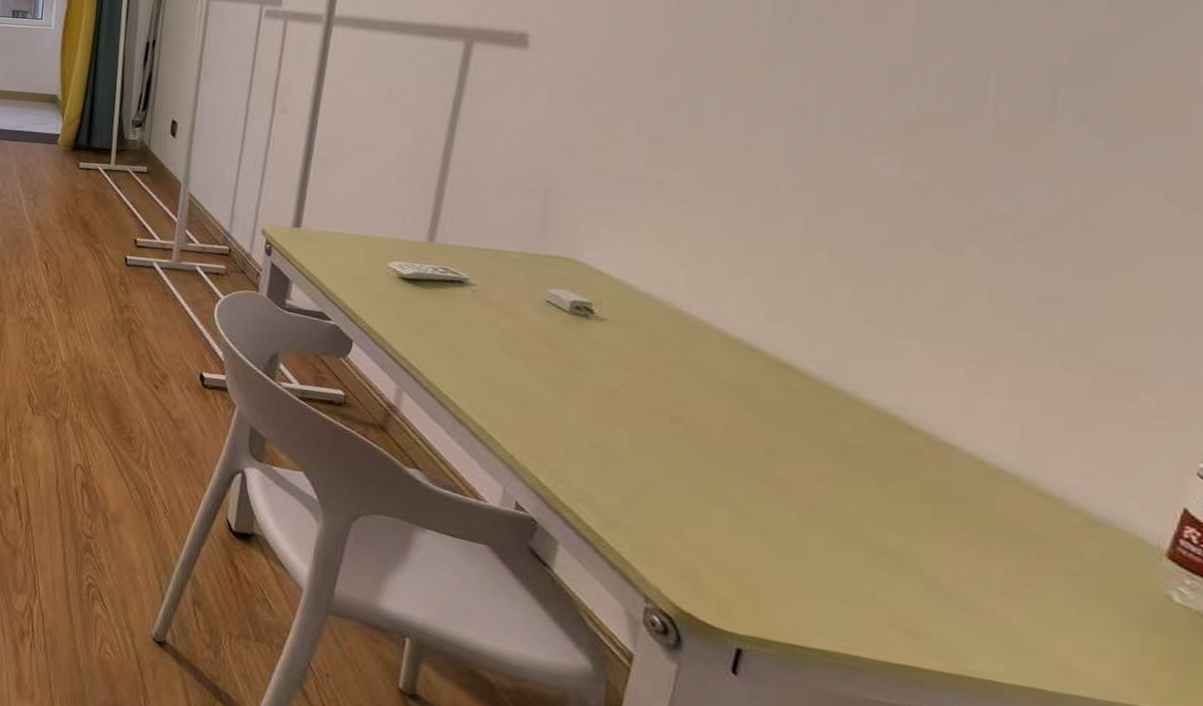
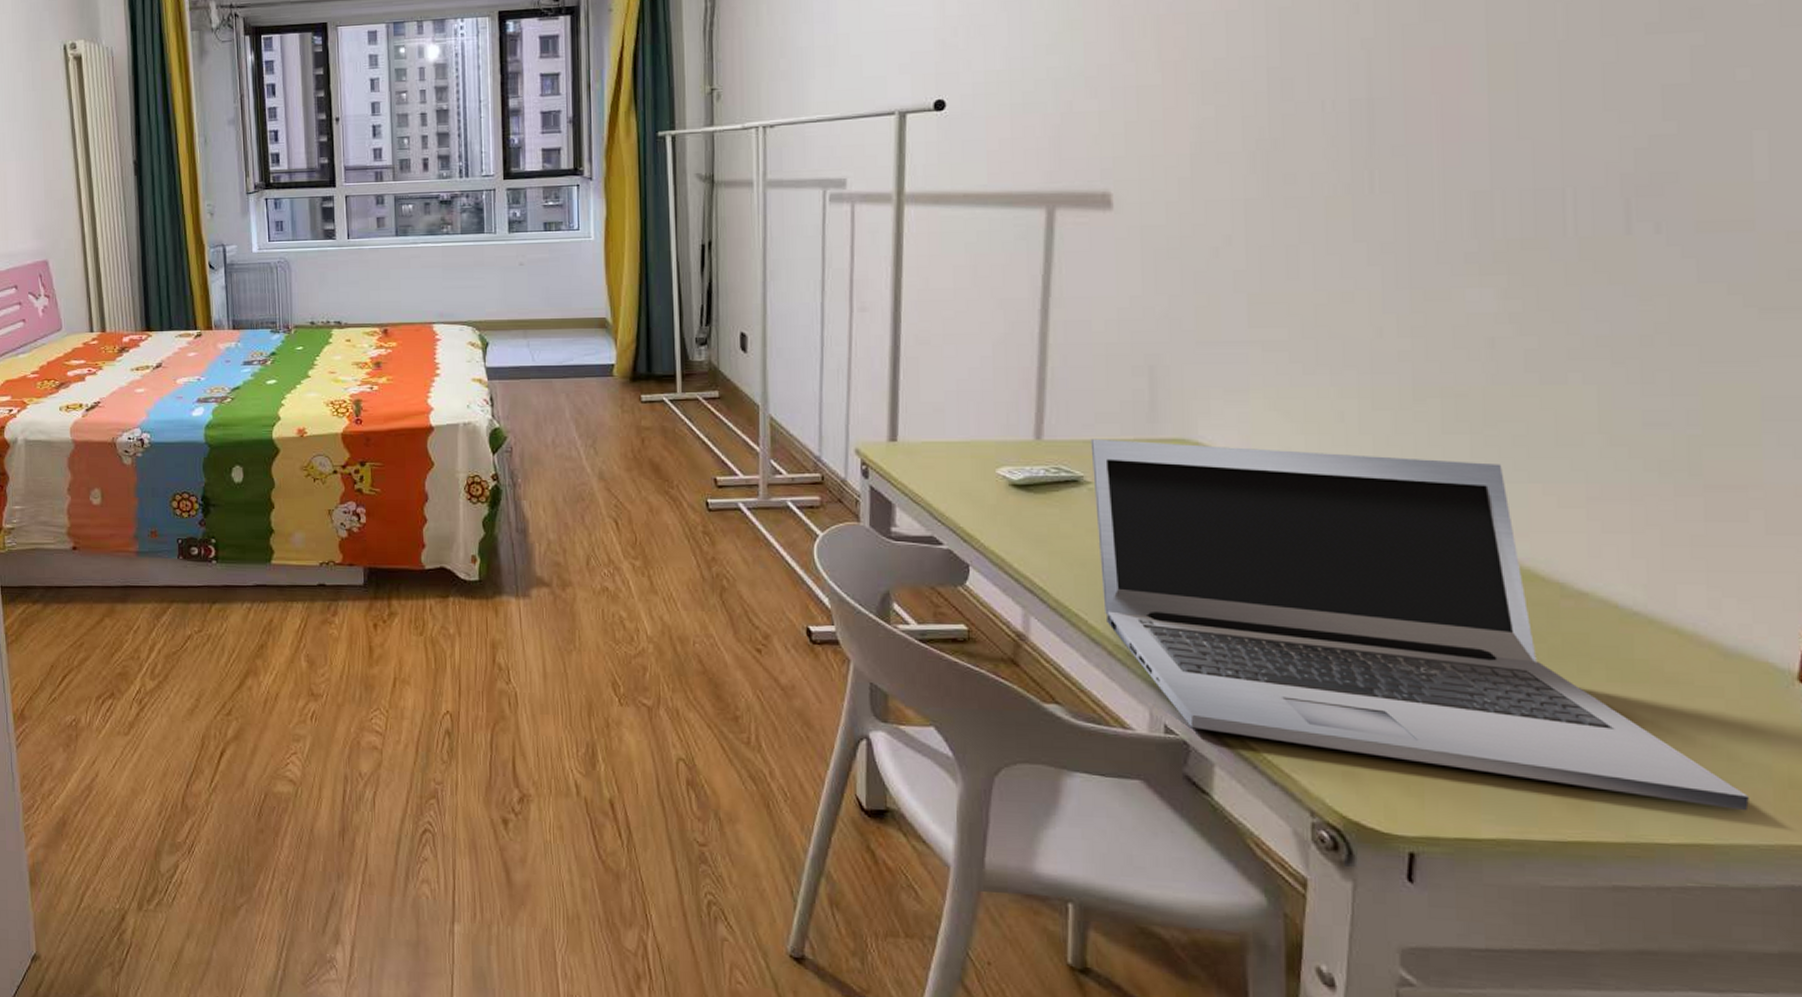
laptop: none [472,247,1095,667] -> present [1090,438,1749,811]

